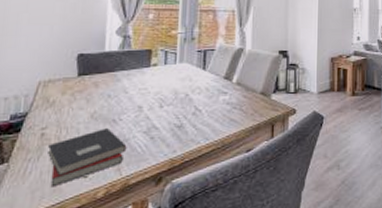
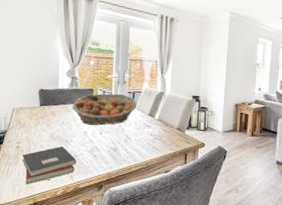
fruit basket: none [122,53,210,97] -> present [72,93,138,126]

